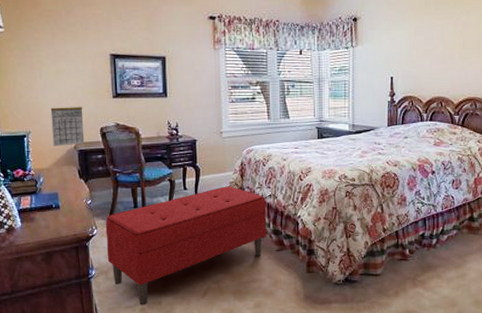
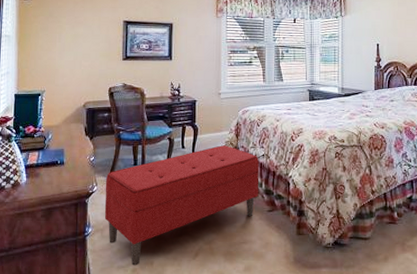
calendar: present [50,107,85,146] -> none [64,68,95,104]

